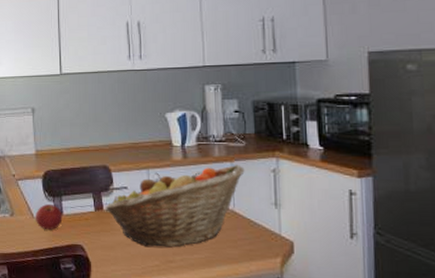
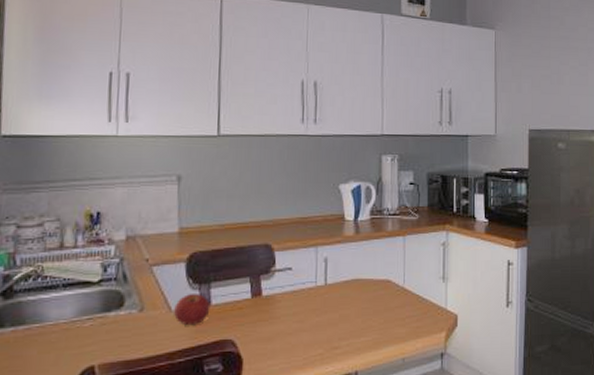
fruit basket: present [105,165,245,247] -> none [264,239,416,334]

